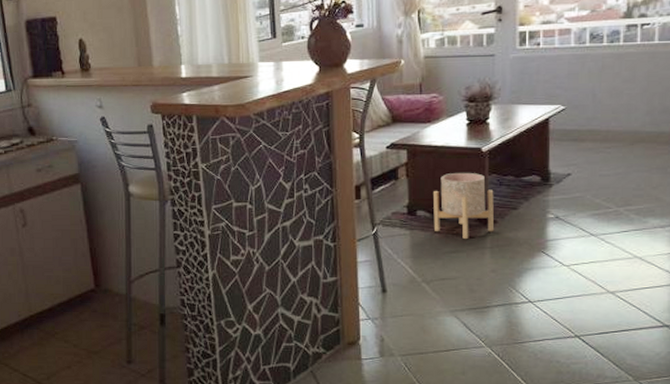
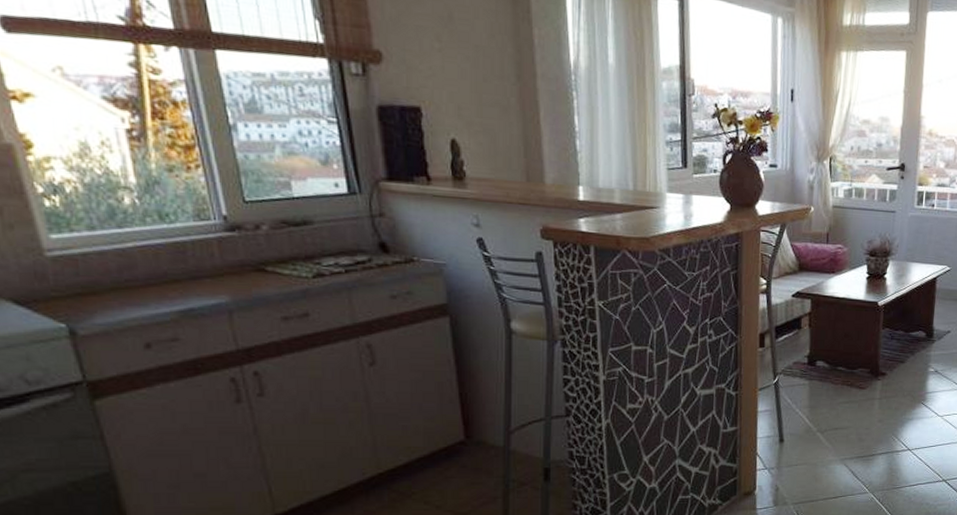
planter: present [433,172,494,240] -> none [831,324,886,391]

